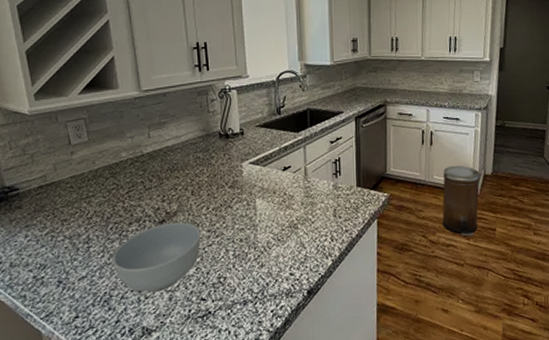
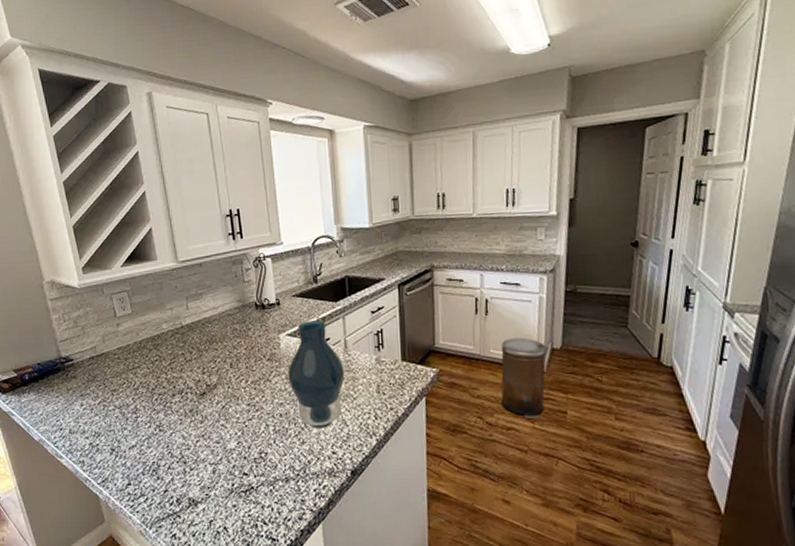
bowl: present [111,222,200,292] -> none [158,395,241,464]
vase: none [249,150,304,252] -> present [287,321,345,429]

